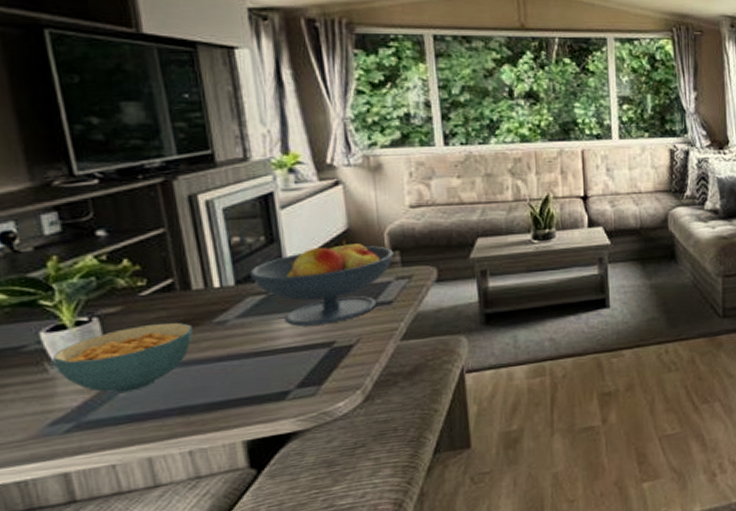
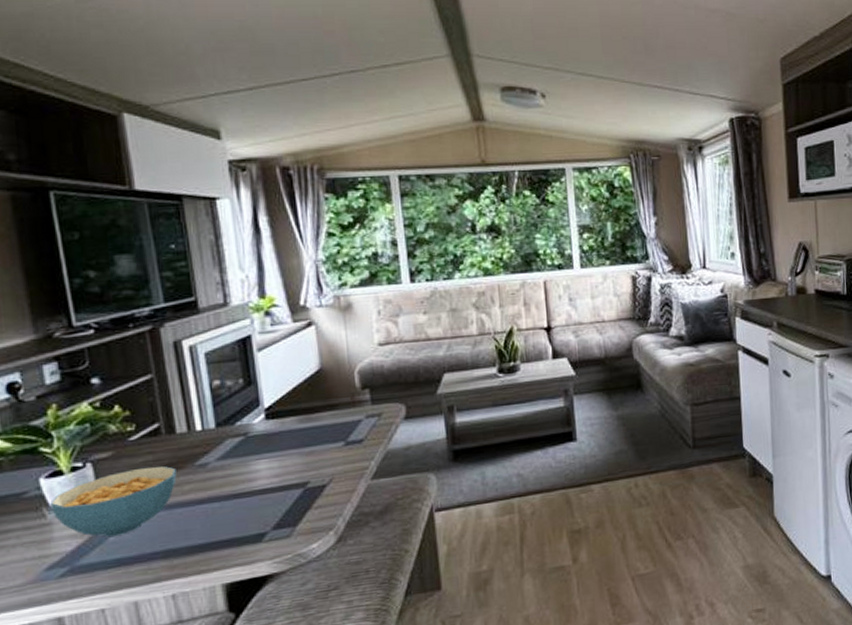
fruit bowl: present [249,240,394,326] -> none [228,380,364,467]

